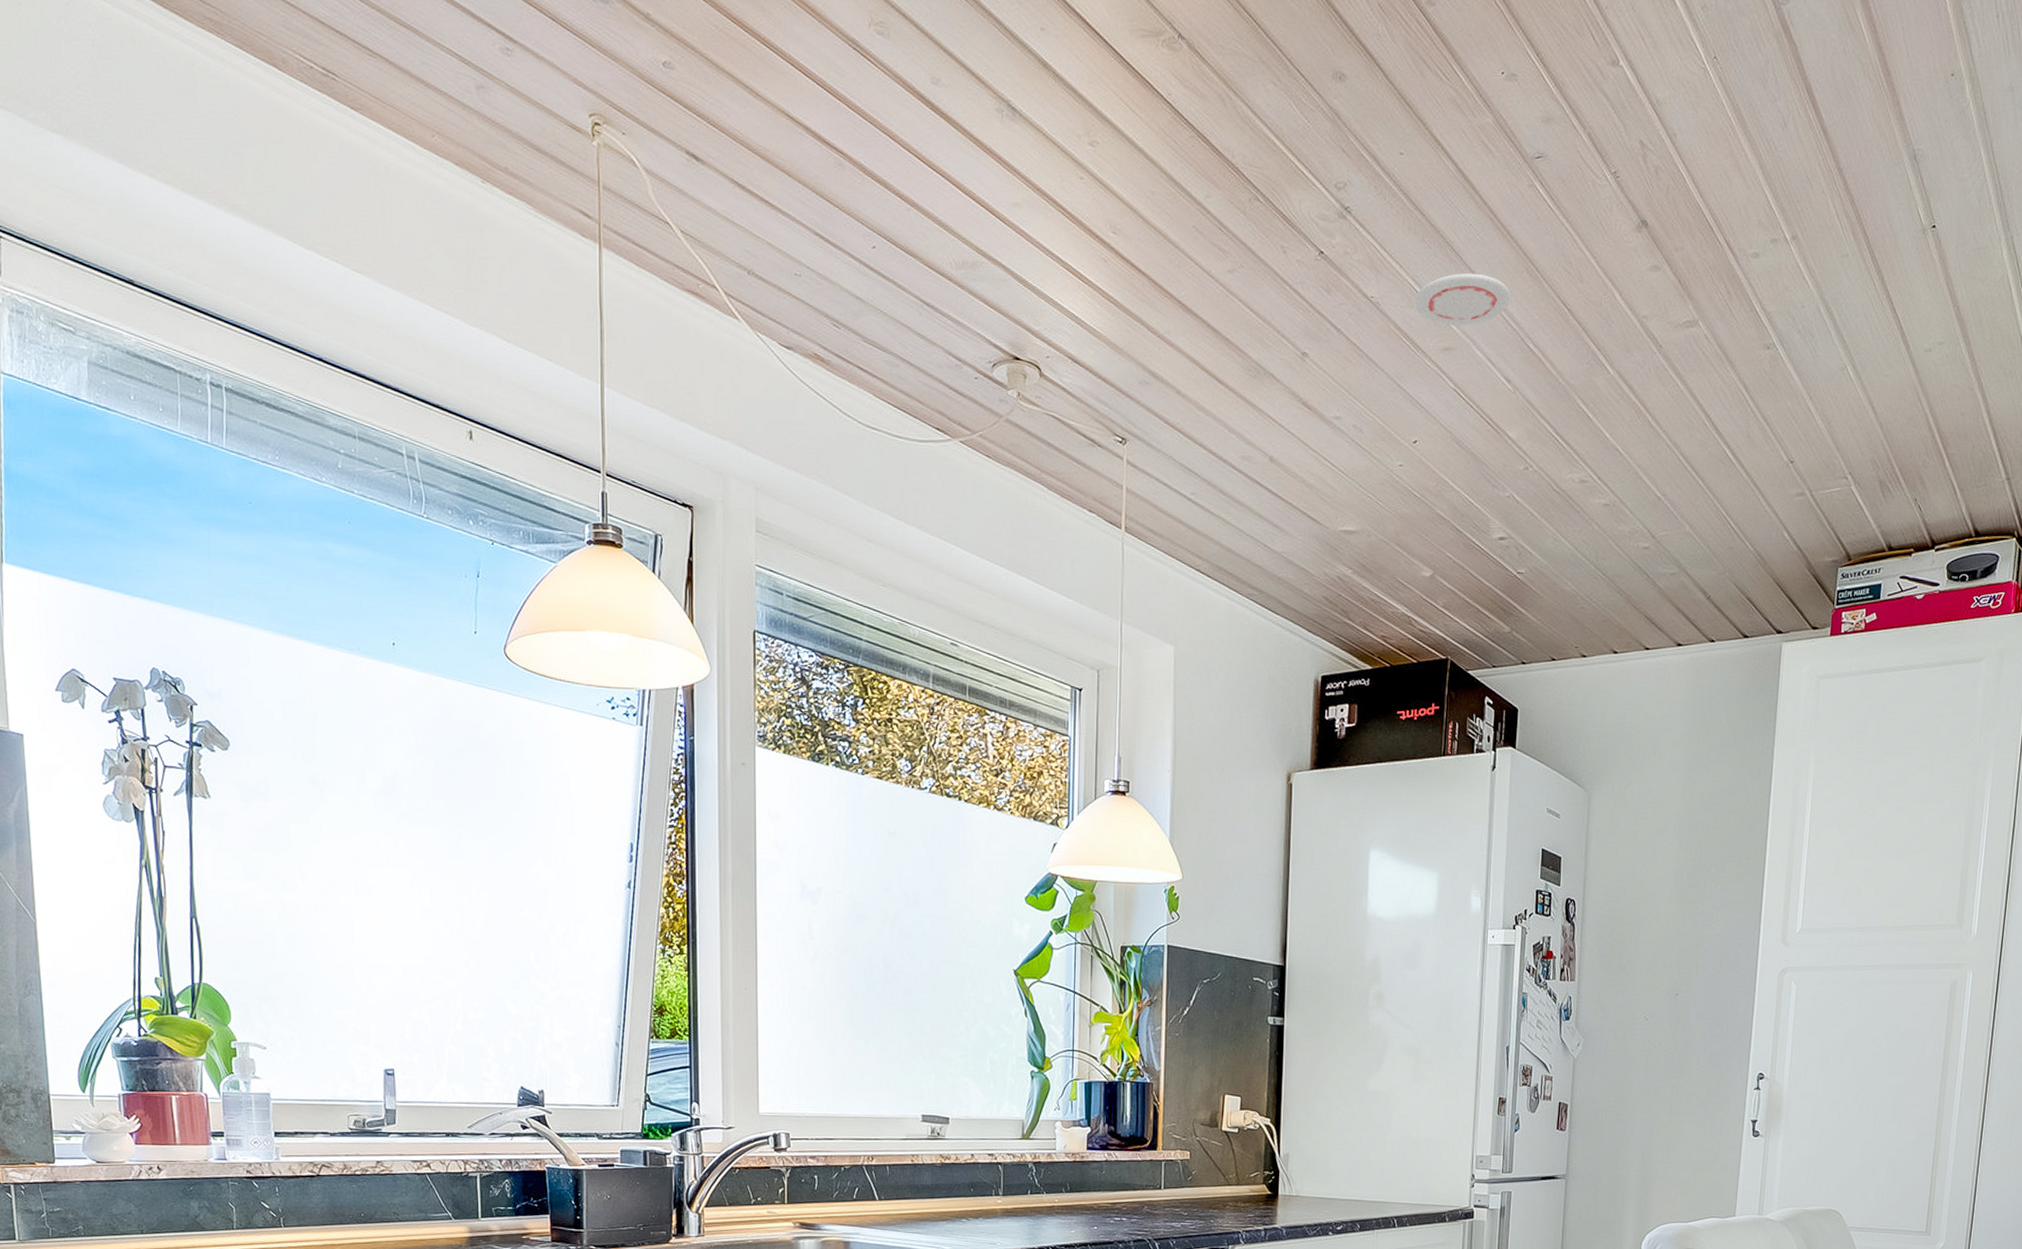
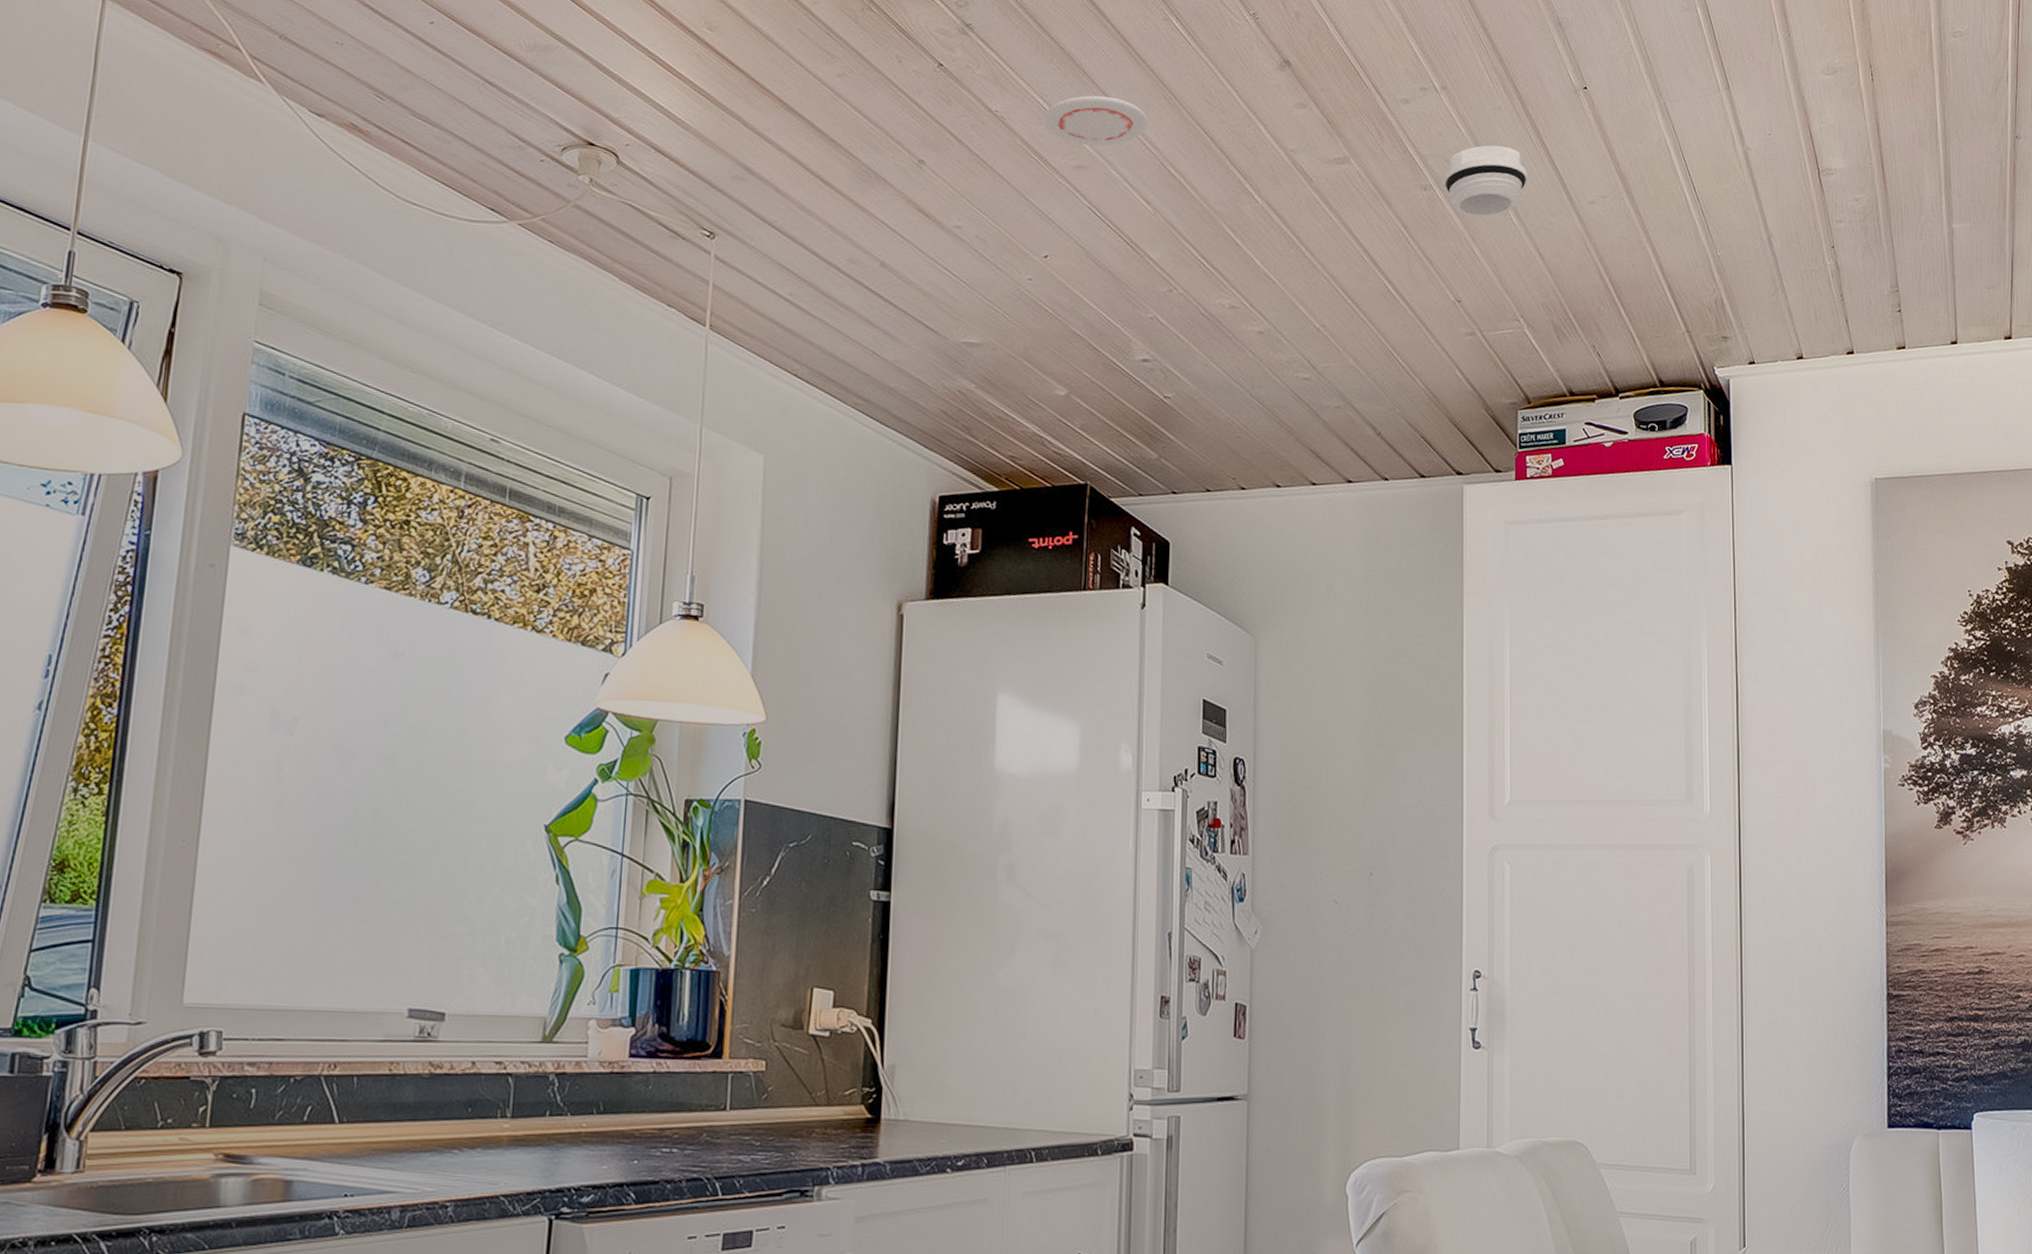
smoke detector: none [1787,296,1868,373] -> present [1445,145,1527,217]

